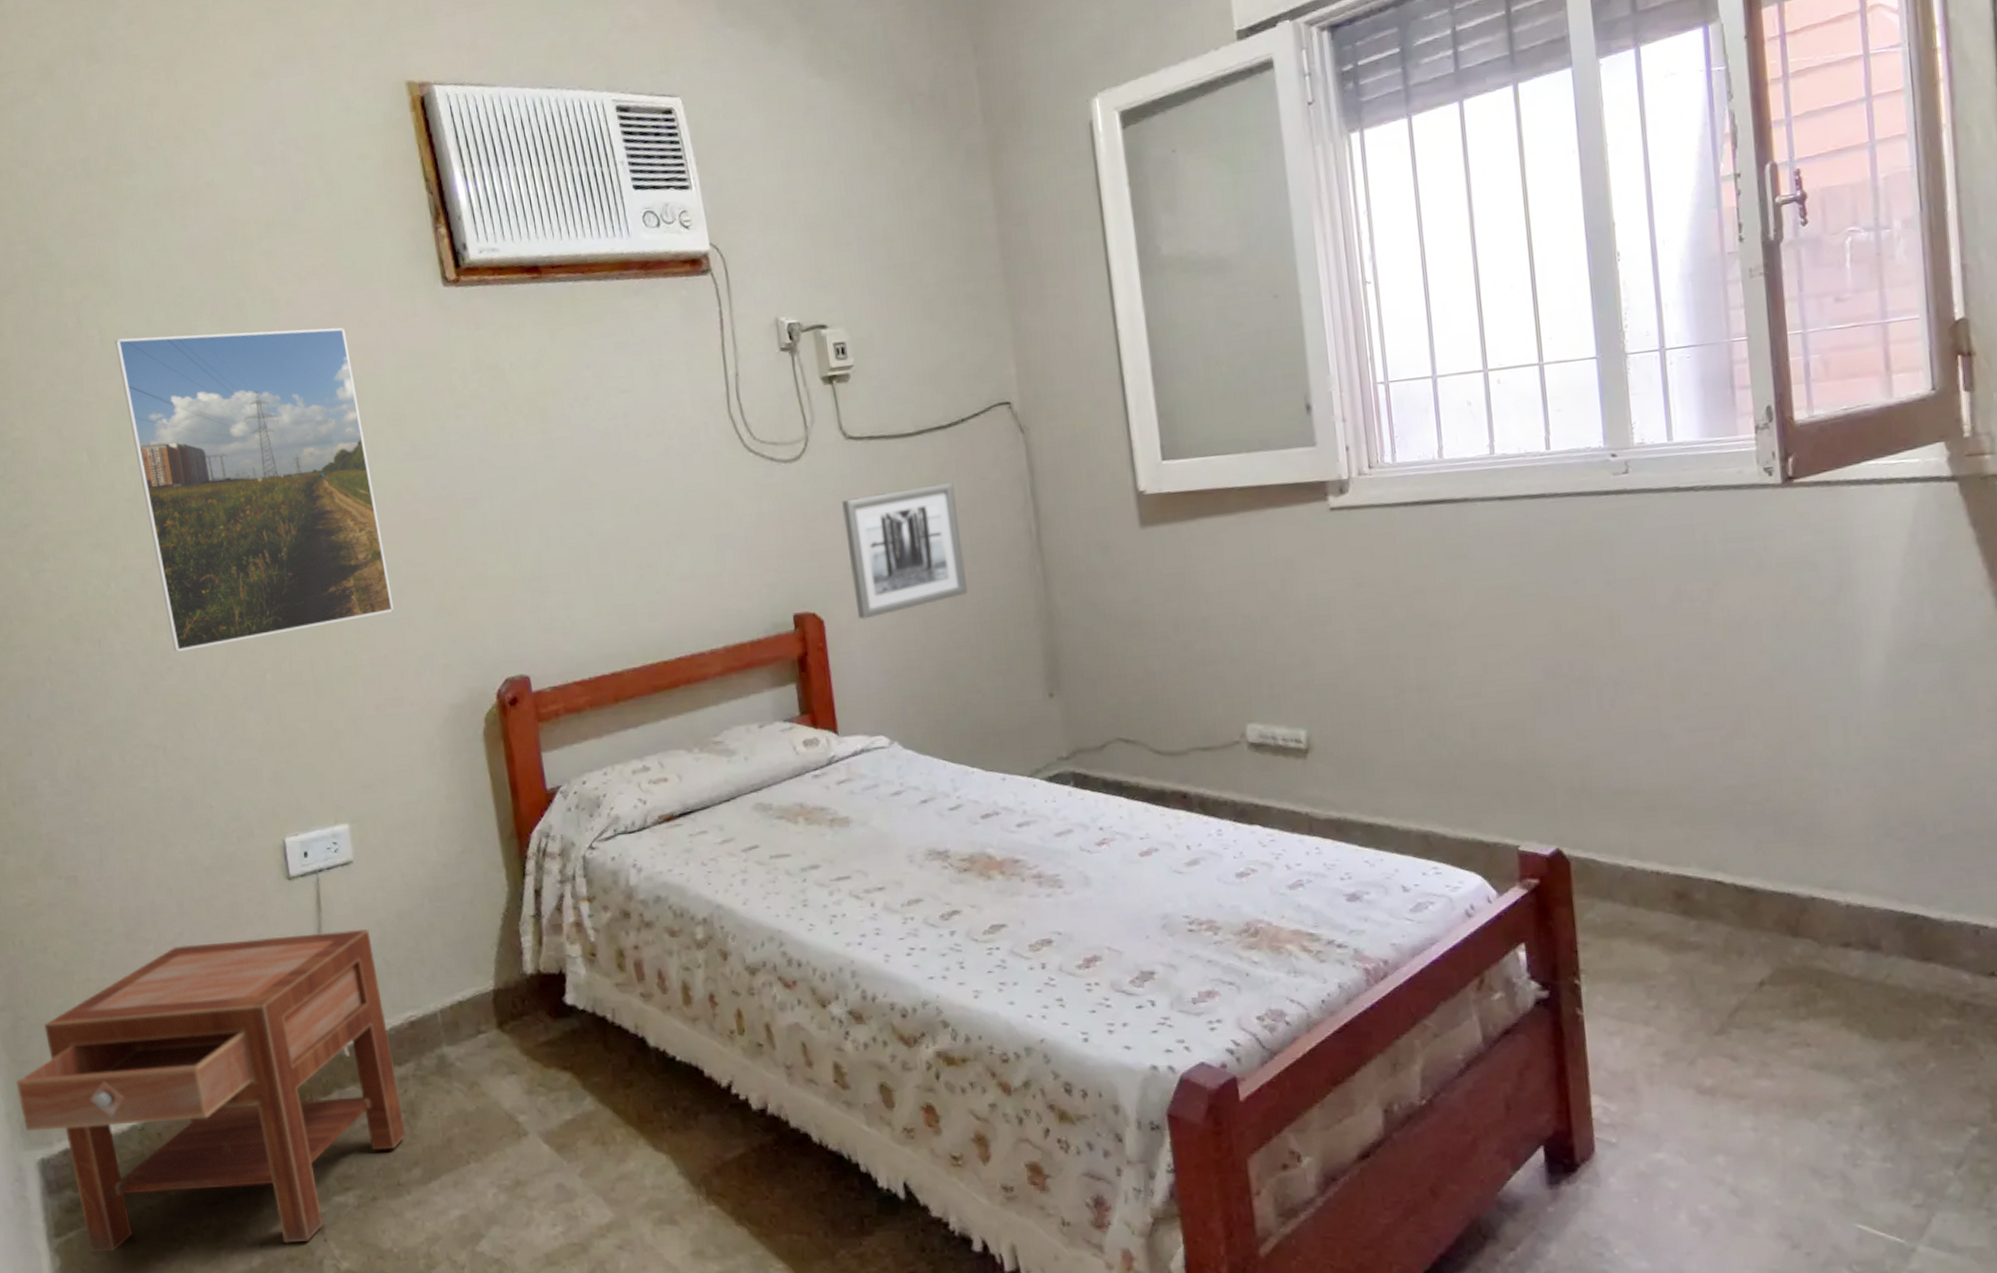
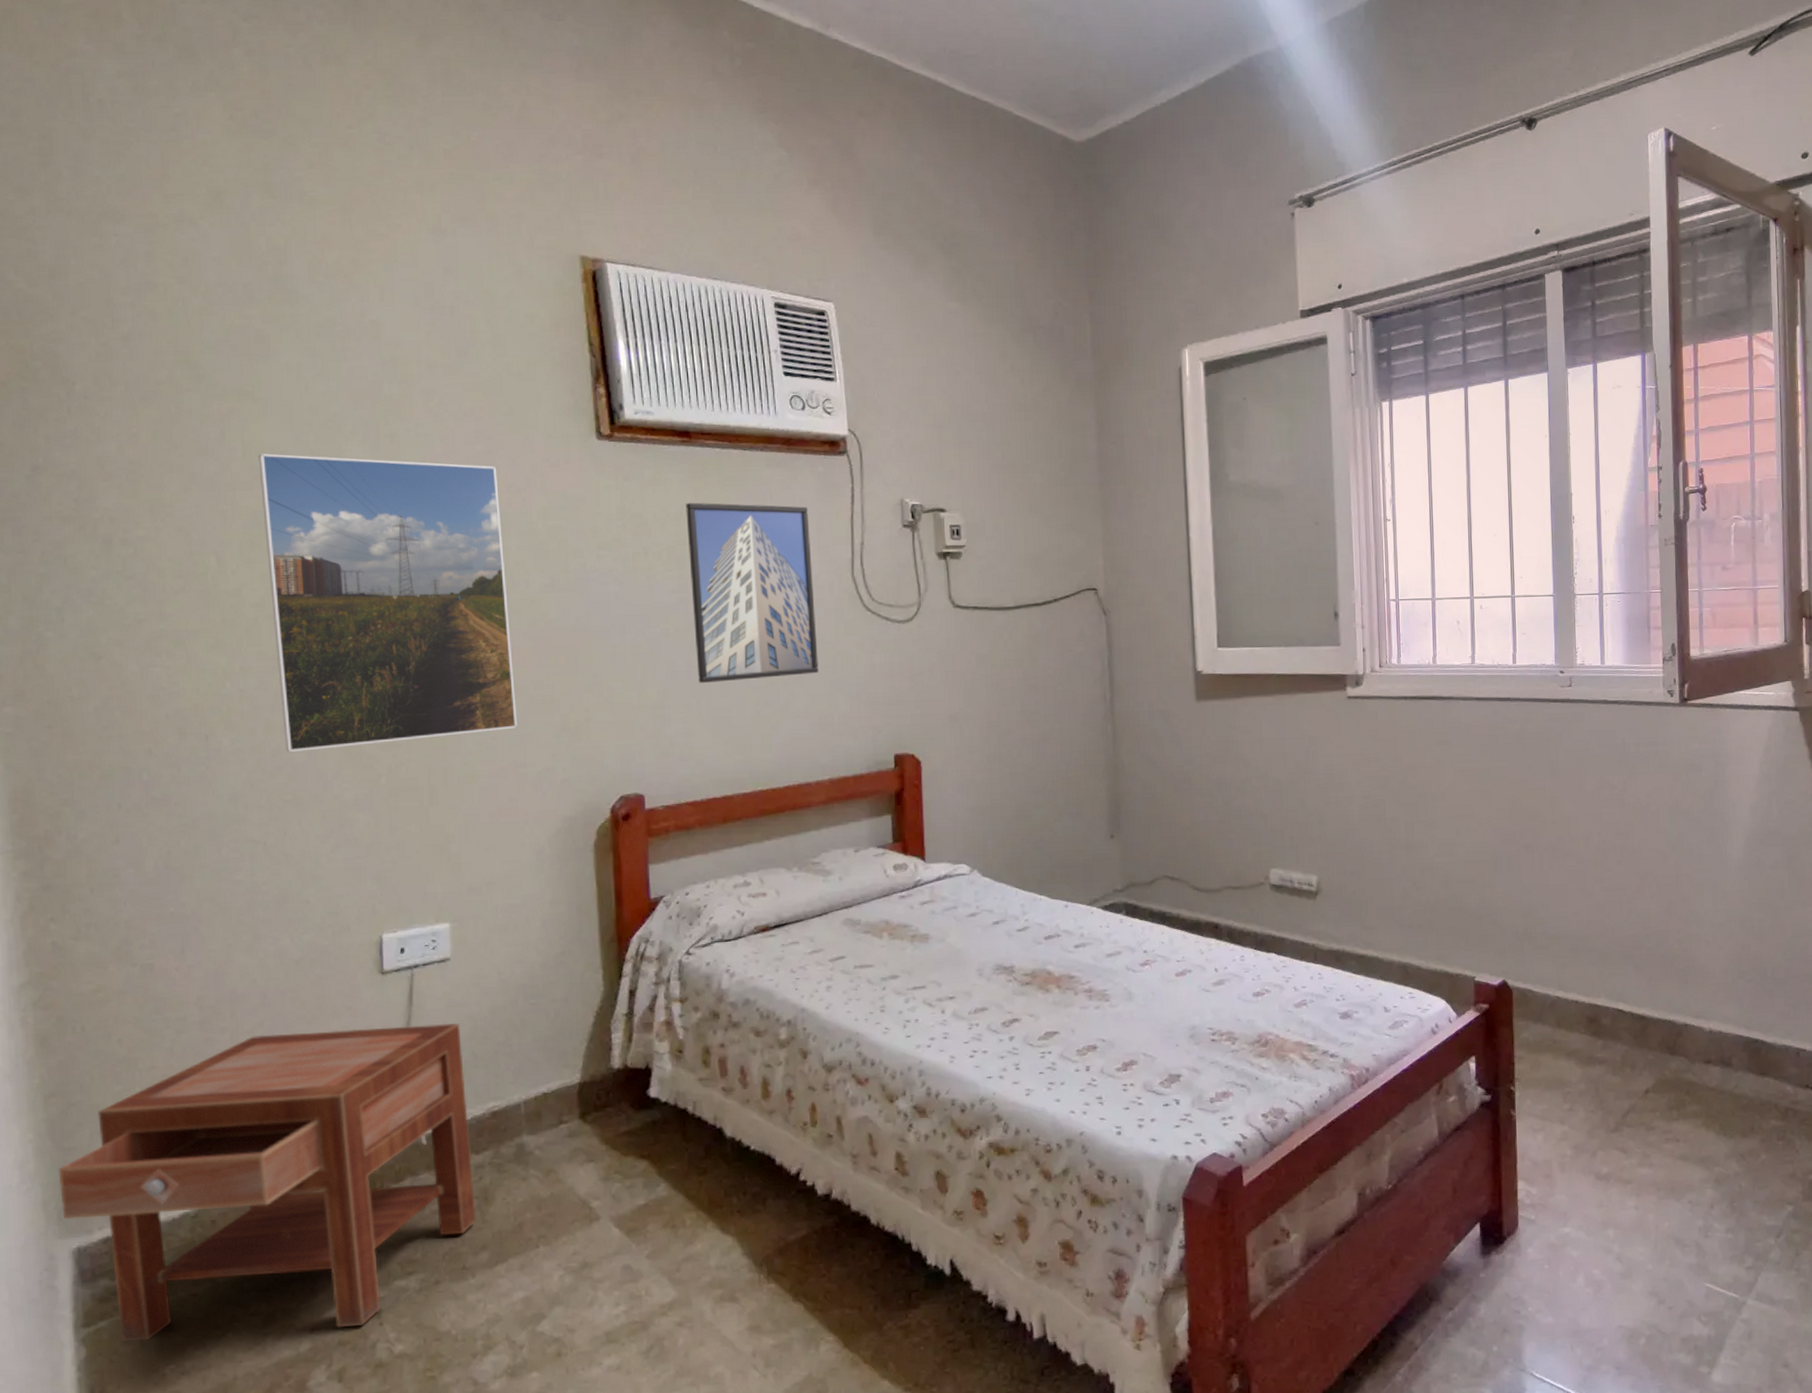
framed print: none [542,338,702,549] -> present [686,502,819,683]
wall art: present [842,482,968,620] -> none [945,651,1048,763]

